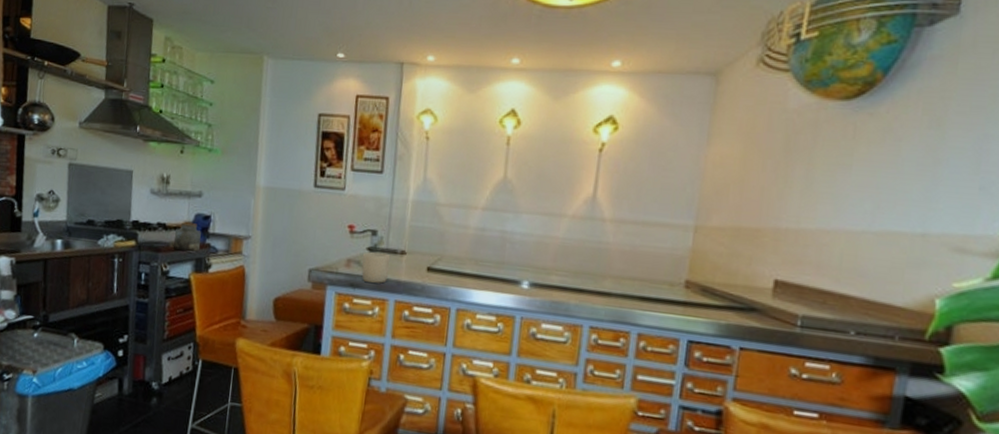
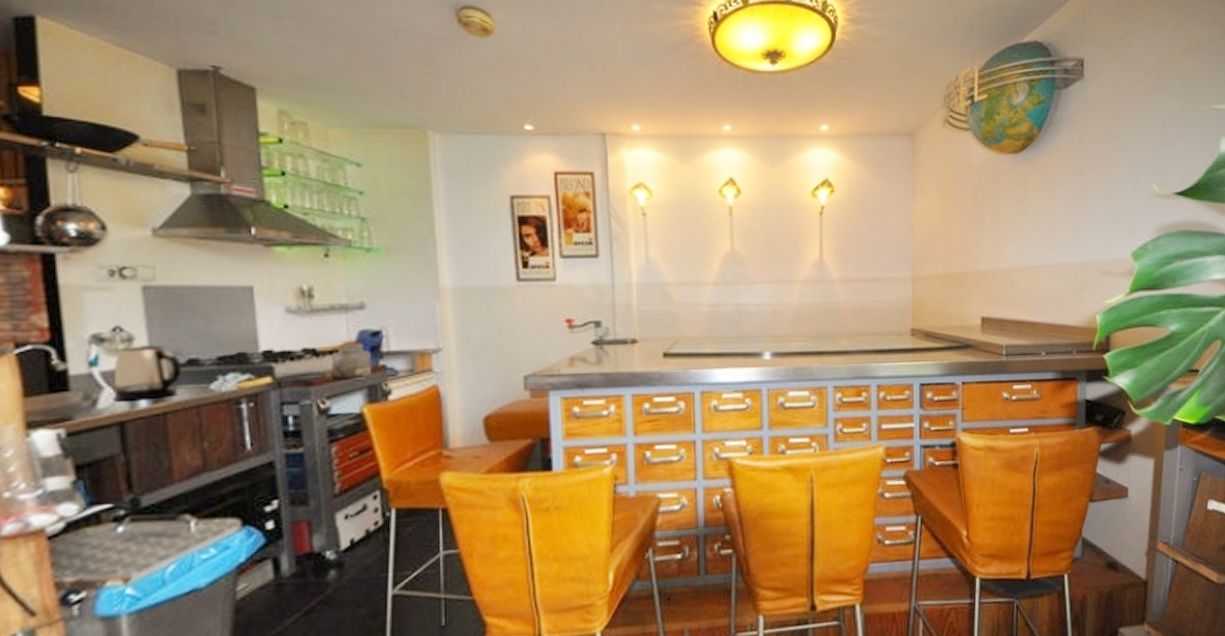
kettle: none [43,205,84,246] -> present [113,344,182,402]
mug: present [361,252,390,284] -> none [587,344,621,381]

